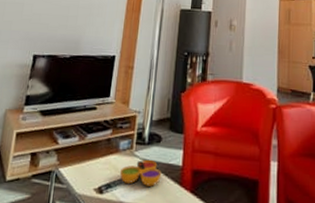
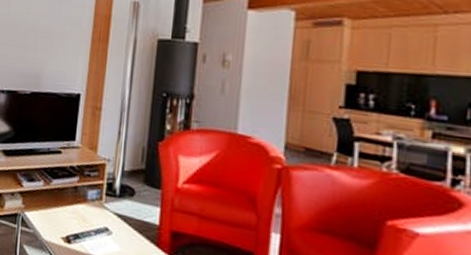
decorative bowl: present [120,159,162,187] -> none [89,213,135,243]

